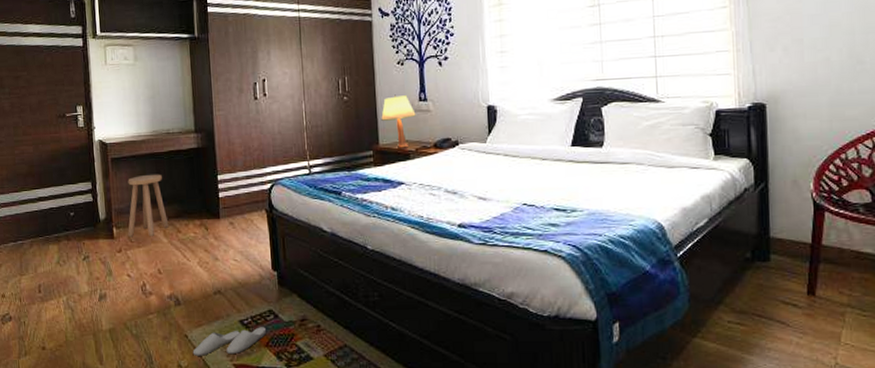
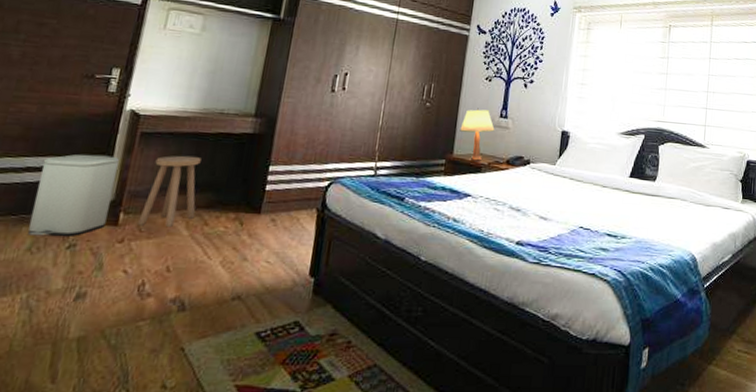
pedal bin: none [49,181,105,252] -> present [27,154,121,236]
slippers: present [192,327,267,356] -> none [185,341,287,374]

